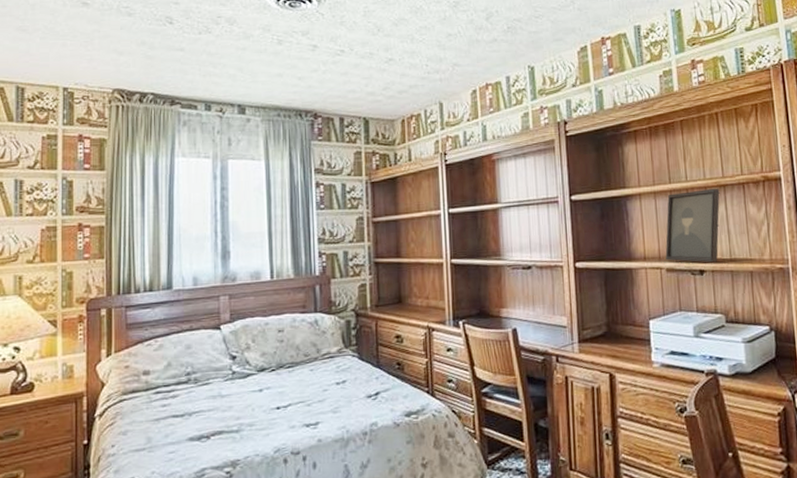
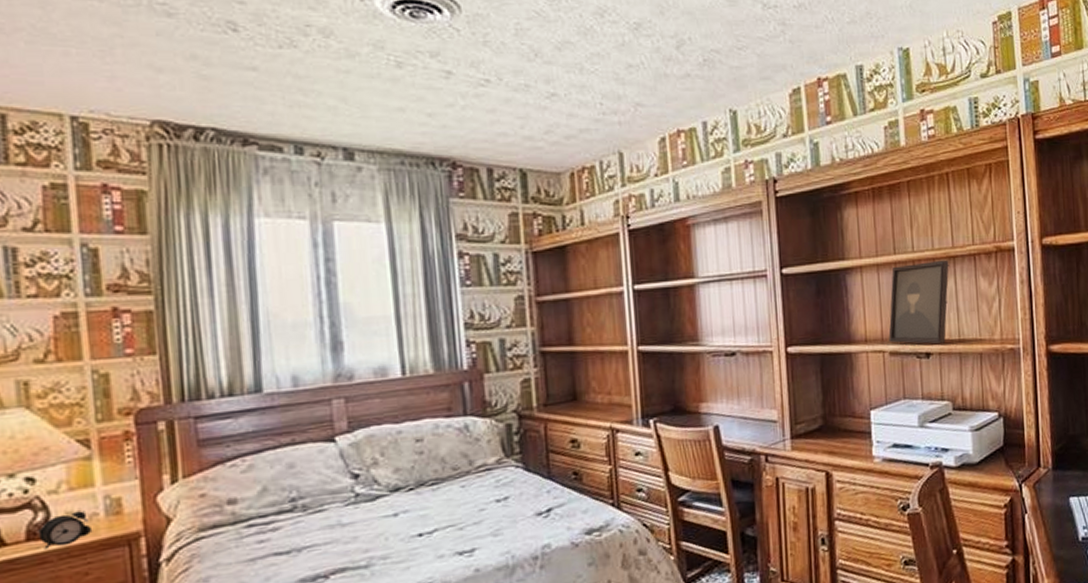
alarm clock: none [17,374,53,402] -> present [36,510,93,550]

